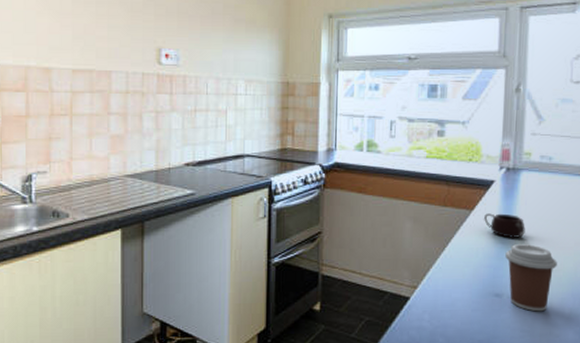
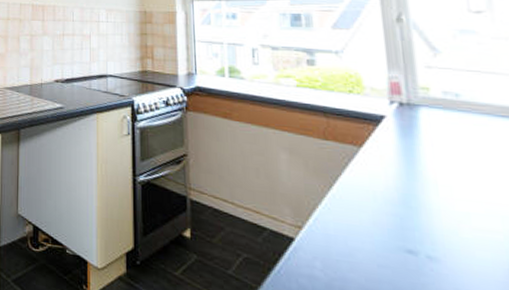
mug: present [484,213,526,239] -> none [378,152,438,186]
coffee cup: present [505,244,557,312] -> none [413,192,493,283]

